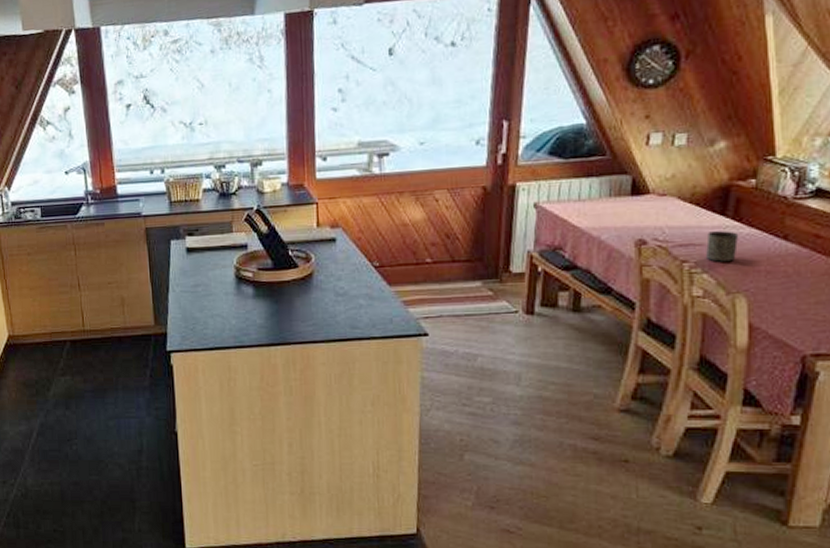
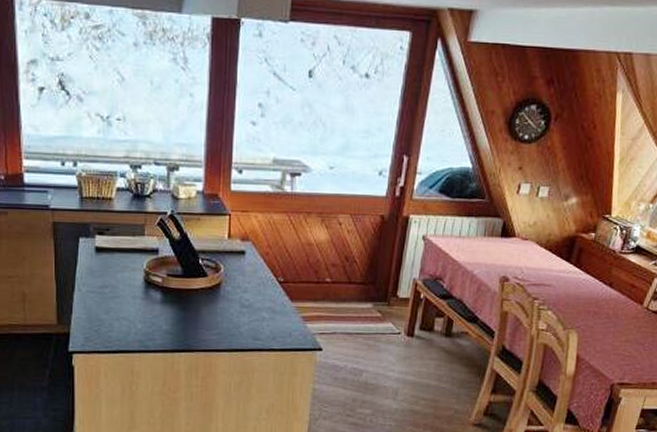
cup: present [706,231,739,262] -> none [552,275,578,302]

